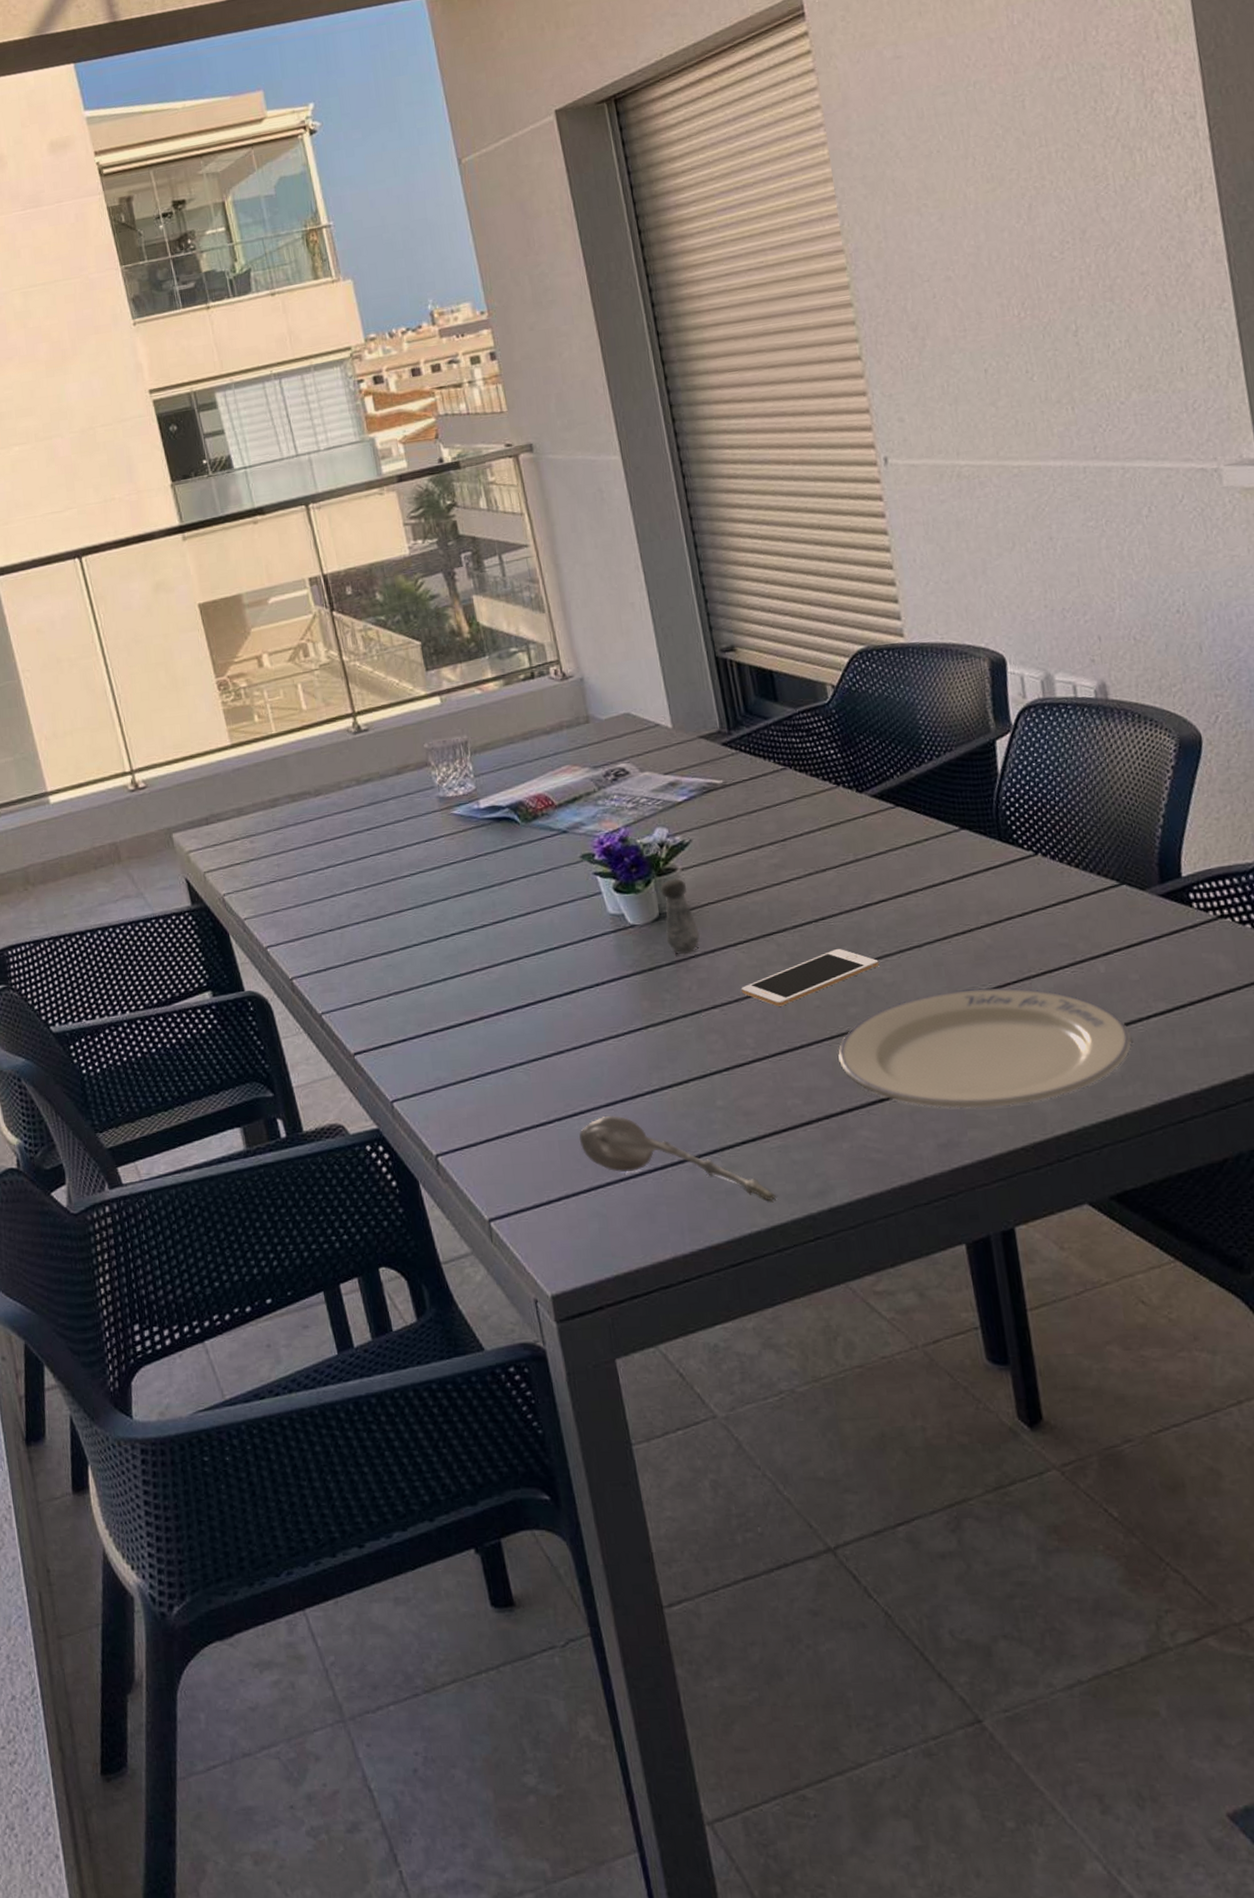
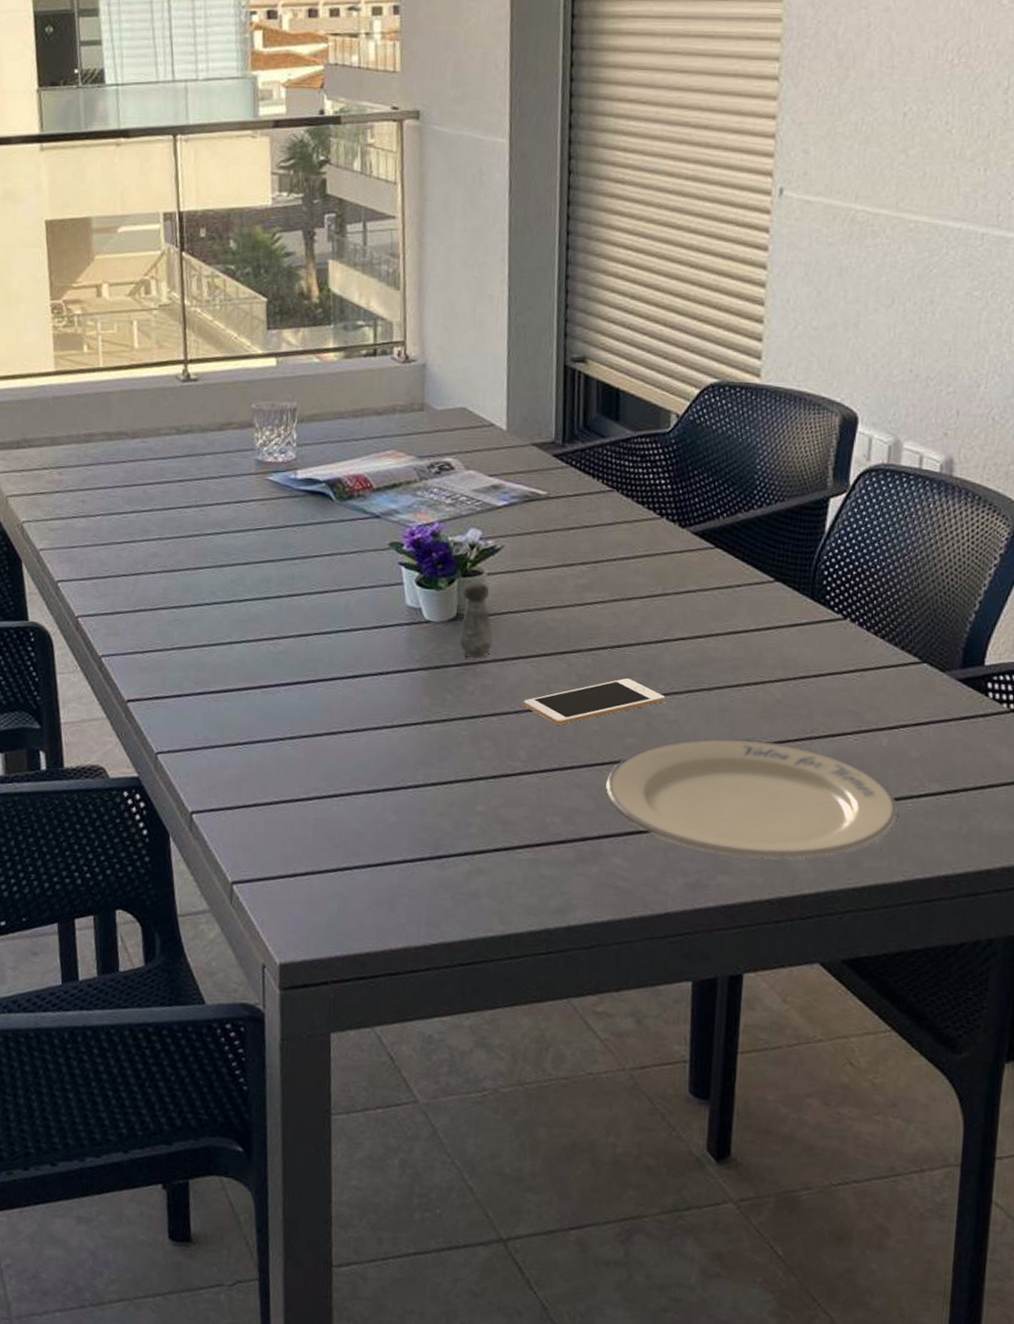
spoon: present [579,1115,776,1200] -> none [334,802,517,909]

